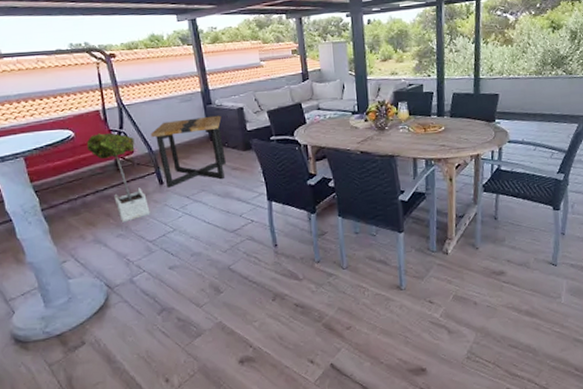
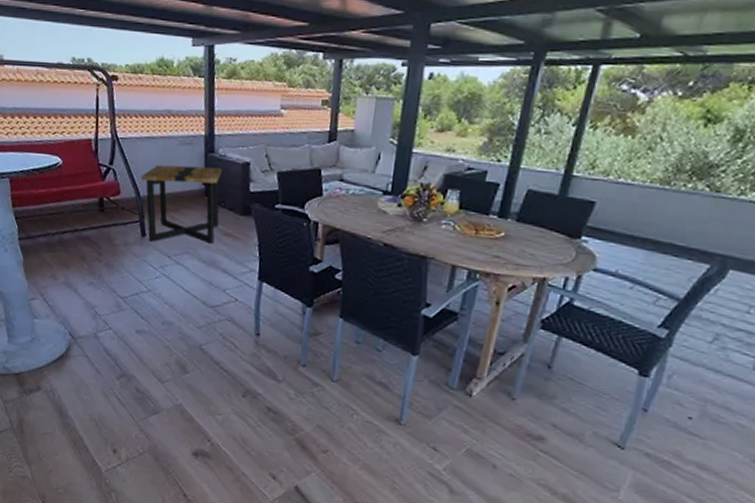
potted tree: present [86,132,150,223] -> none [72,165,127,271]

